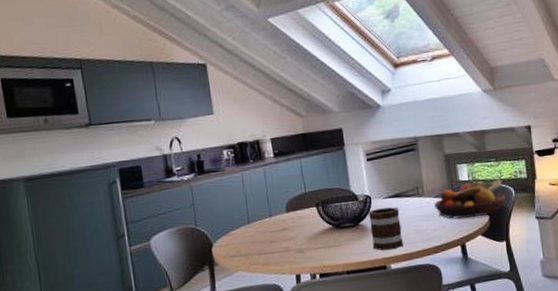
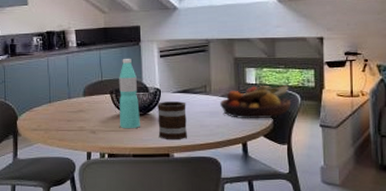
water bottle: none [324,165,352,243] -> present [119,59,140,128]

